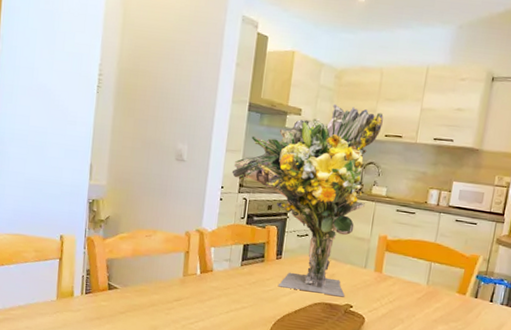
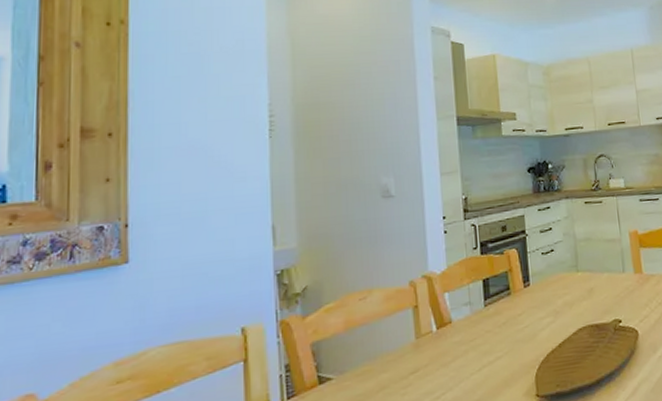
bouquet: present [231,104,384,297] -> none [452,101,610,321]

